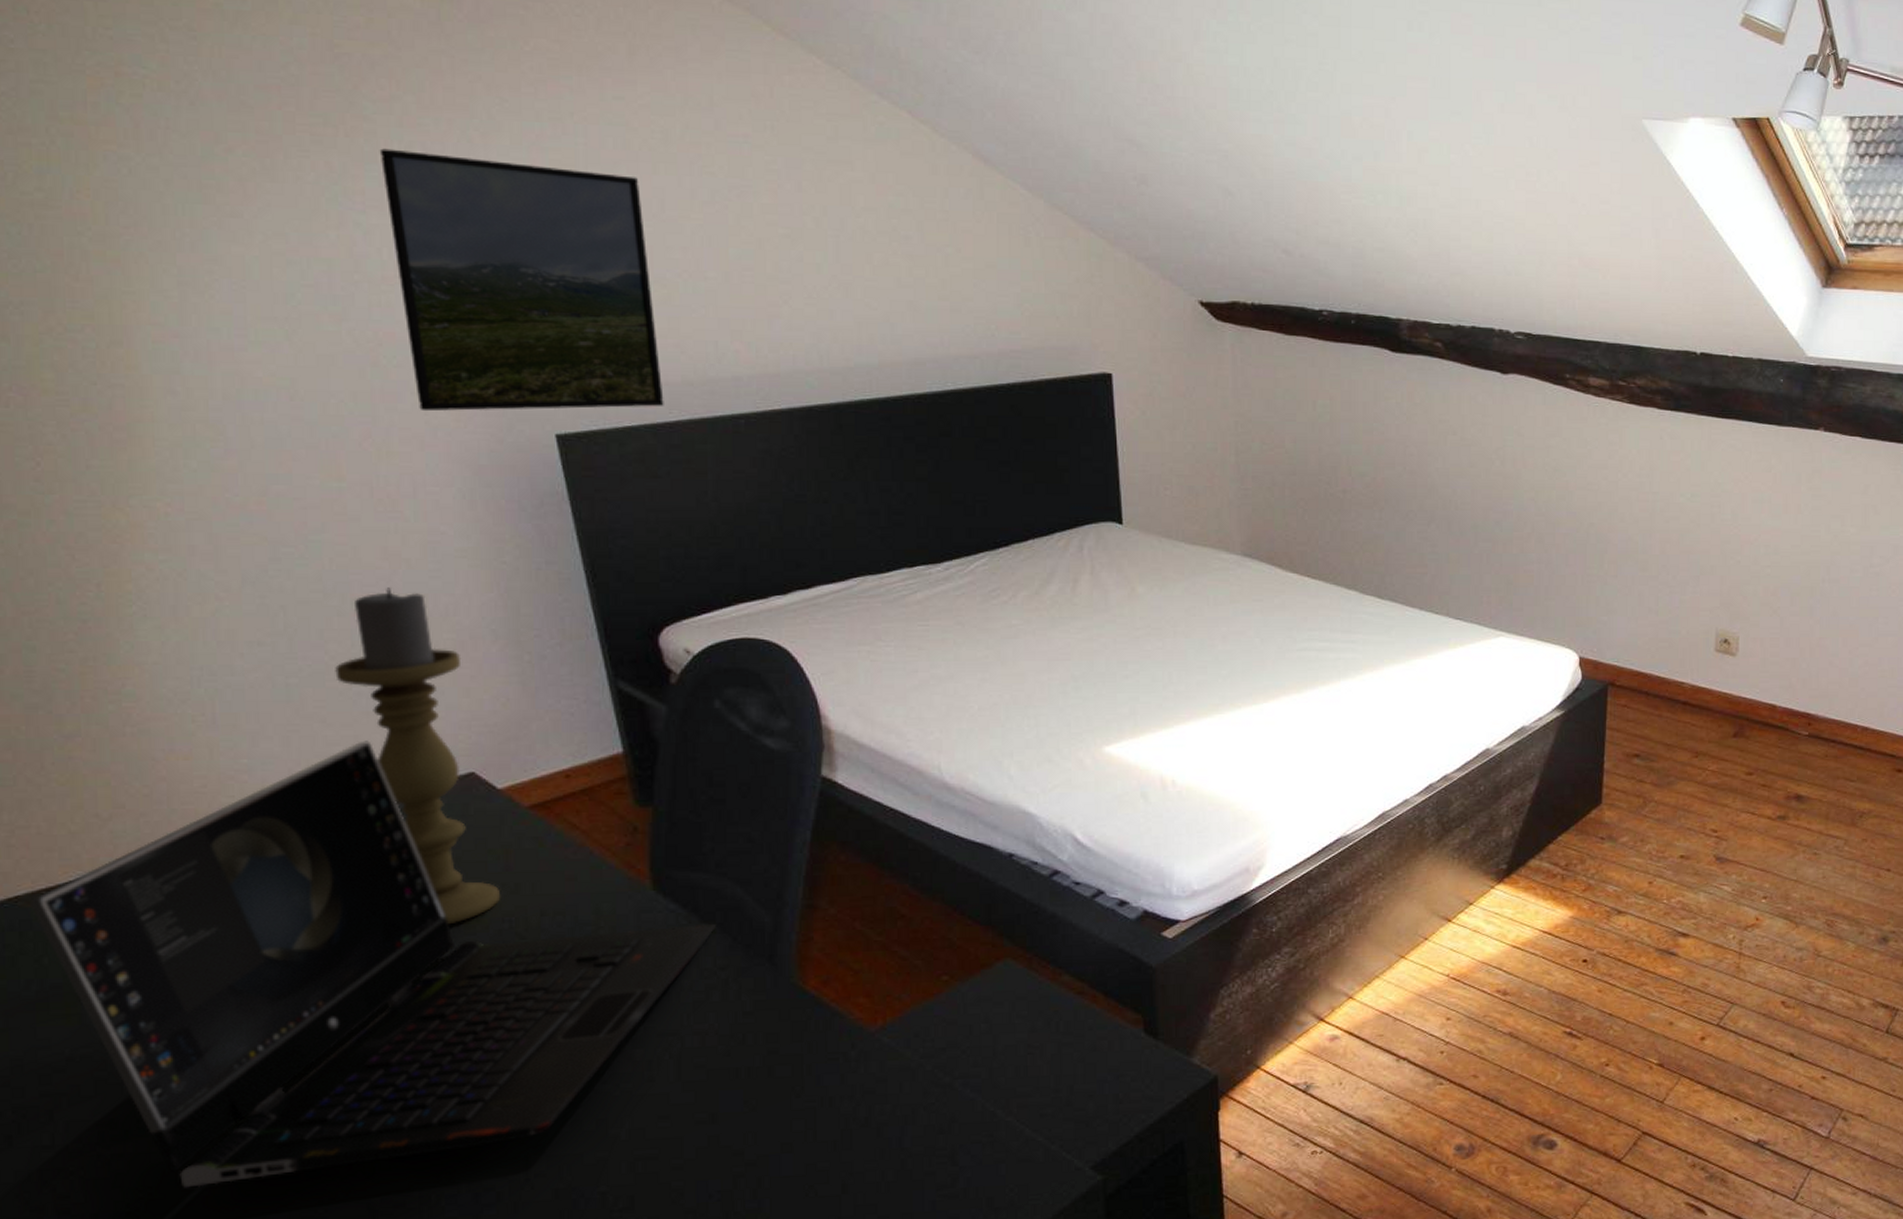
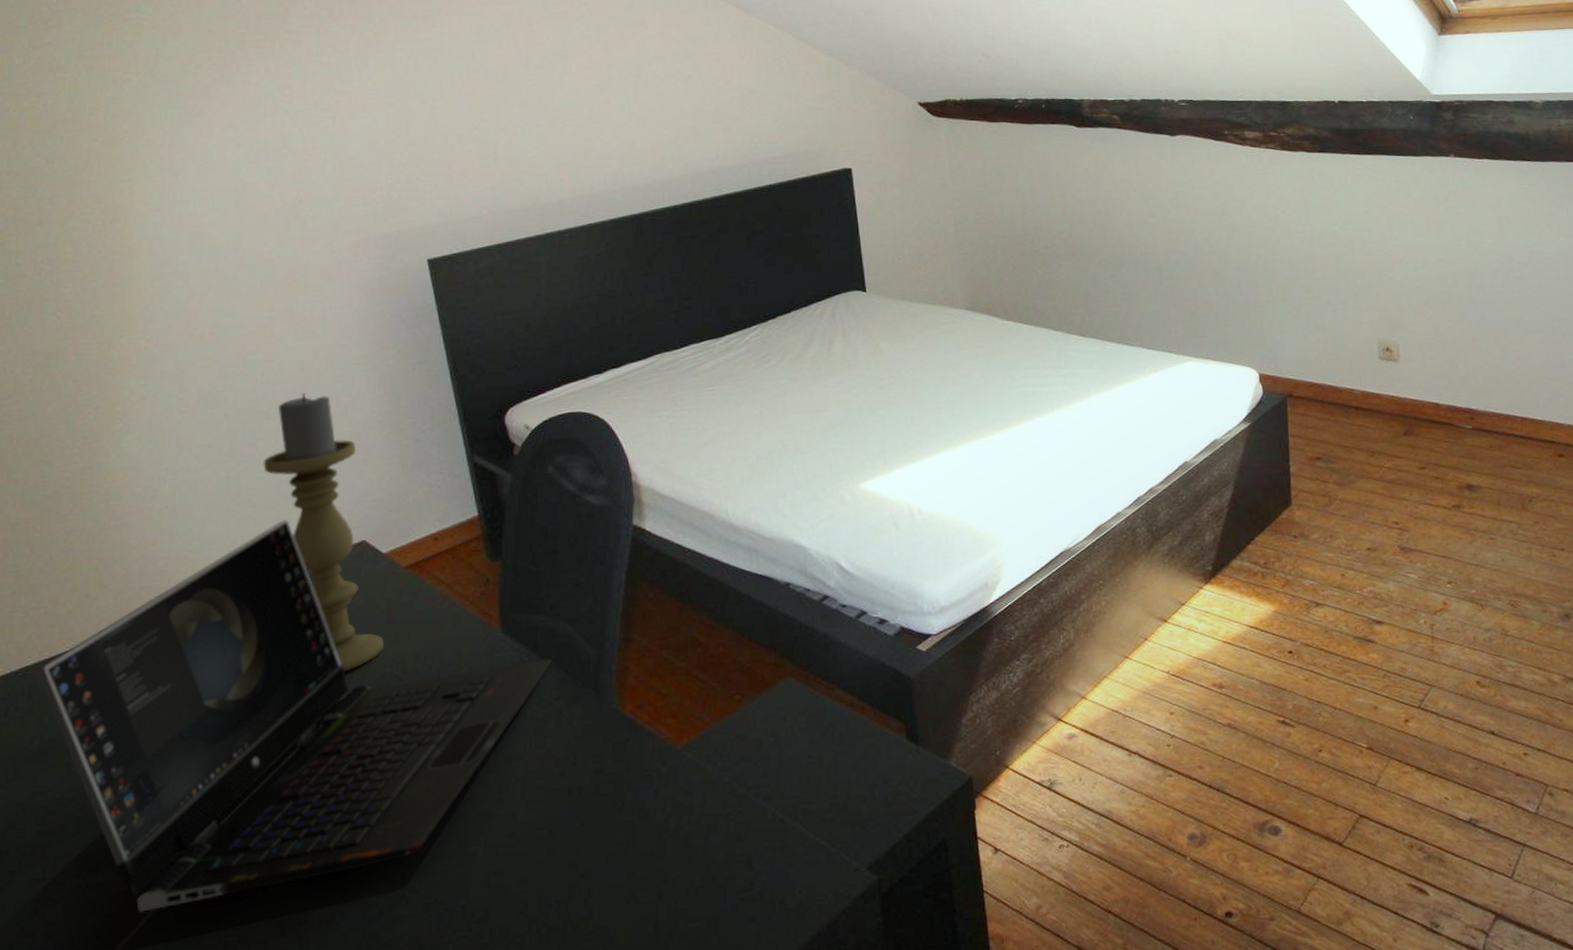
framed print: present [379,148,664,412] -> none [303,52,508,251]

